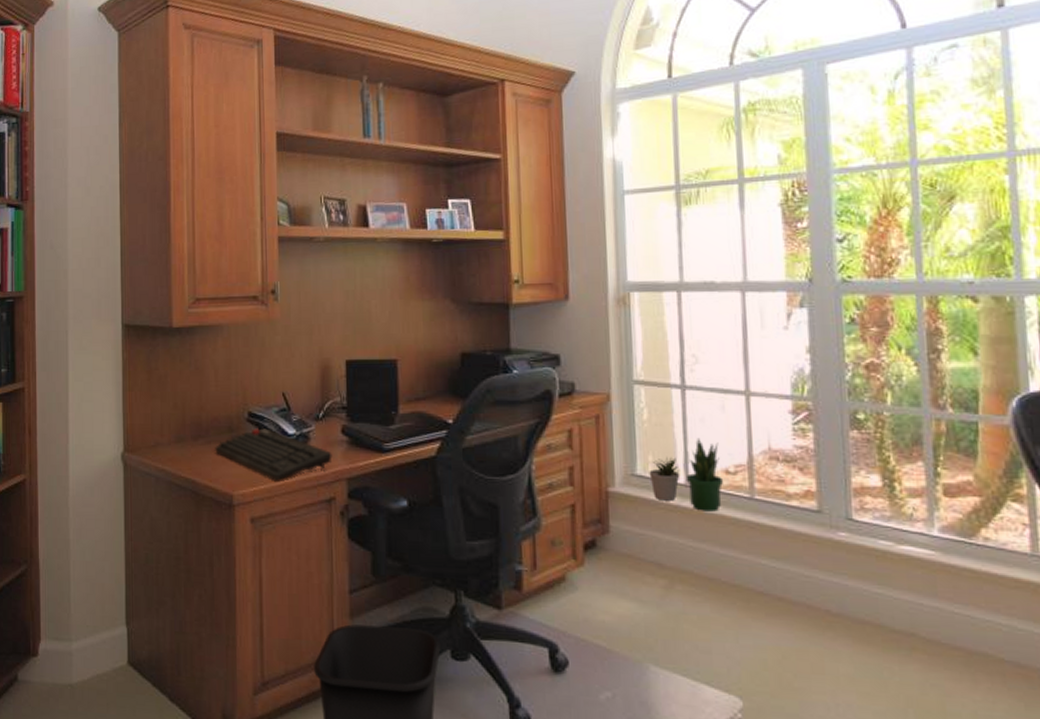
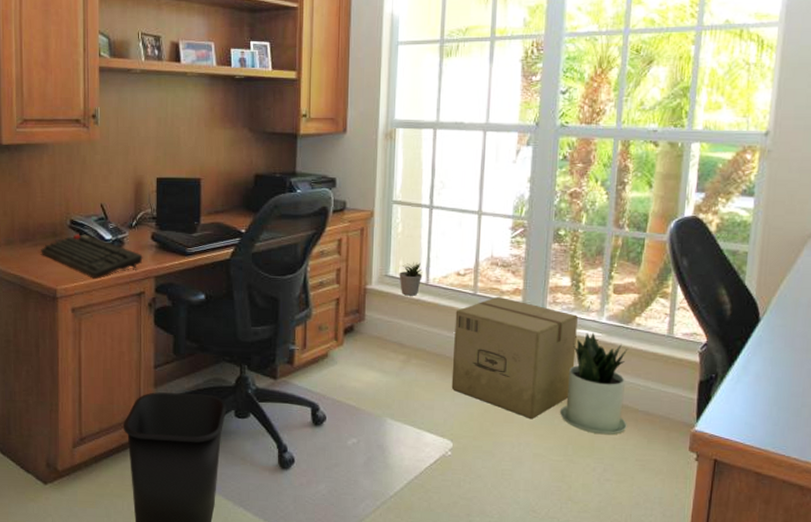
planter: present [685,437,724,512] -> none [426,247,455,304]
cardboard box: none [728,501,902,671] -> present [451,296,578,420]
planter: none [888,549,991,696] -> present [559,332,628,435]

